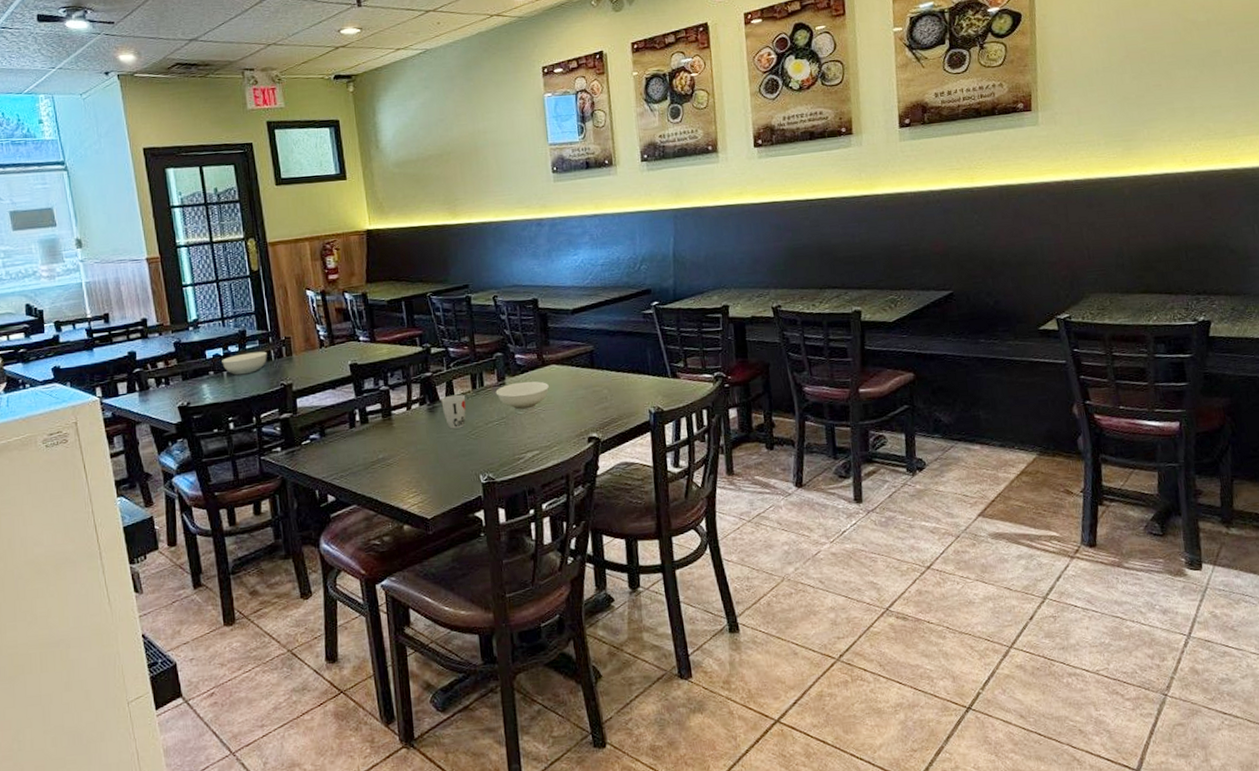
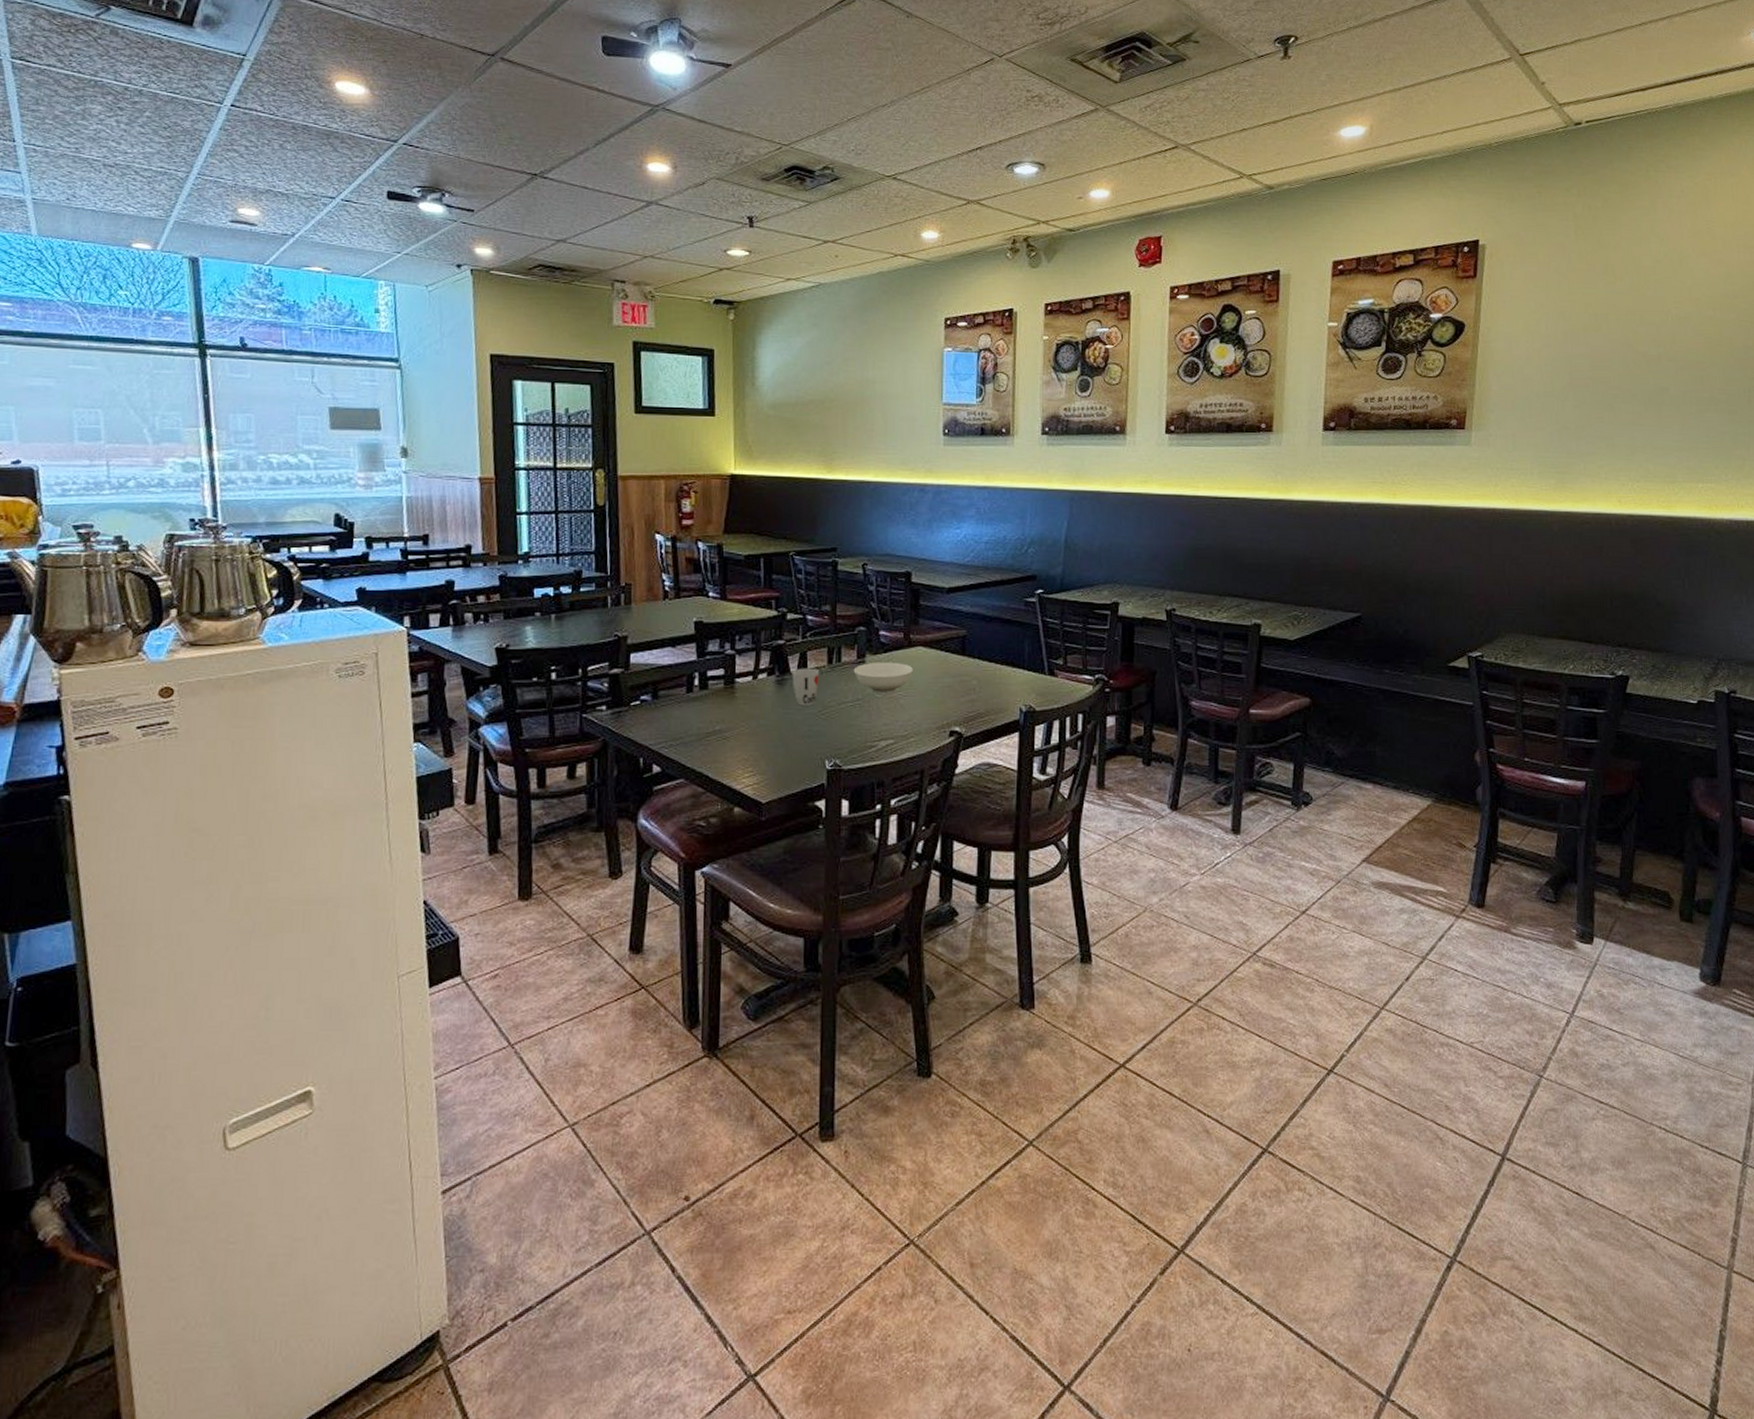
bowl: present [222,351,267,376] -> none [551,596,603,621]

